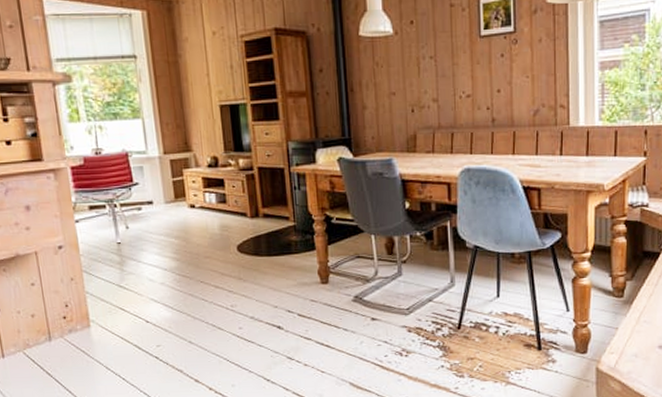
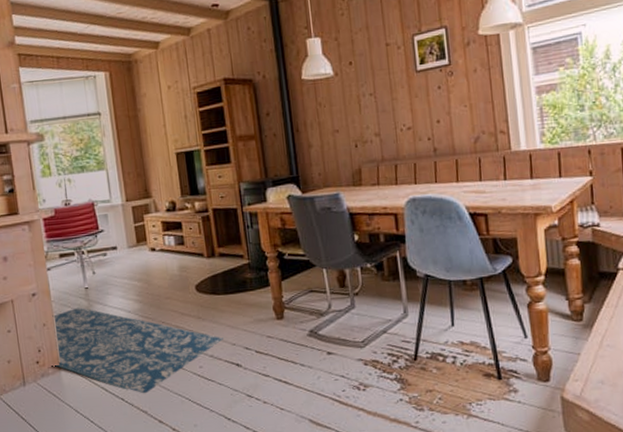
rug: none [81,262,265,353] -> present [52,307,223,394]

